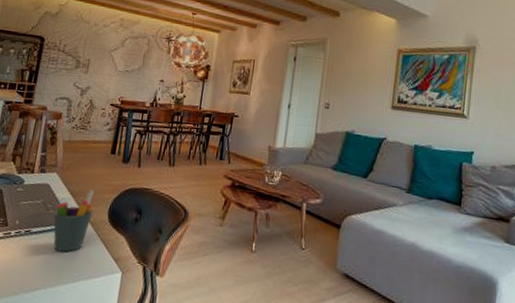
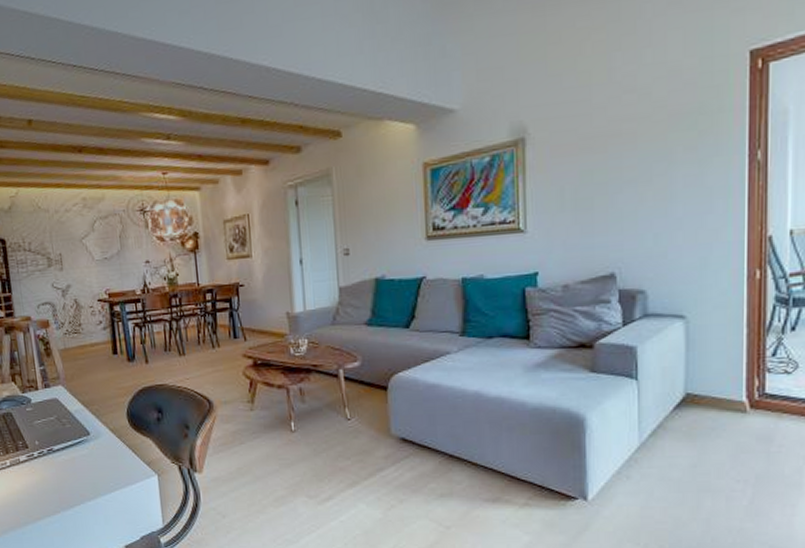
pen holder: present [53,189,94,252] -> none [71,396,112,465]

